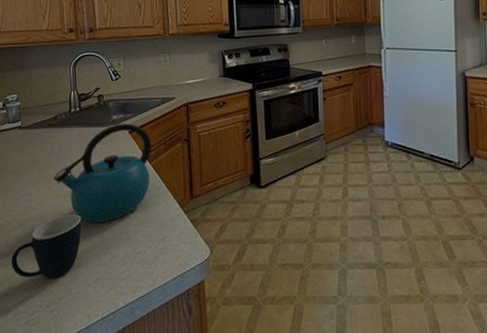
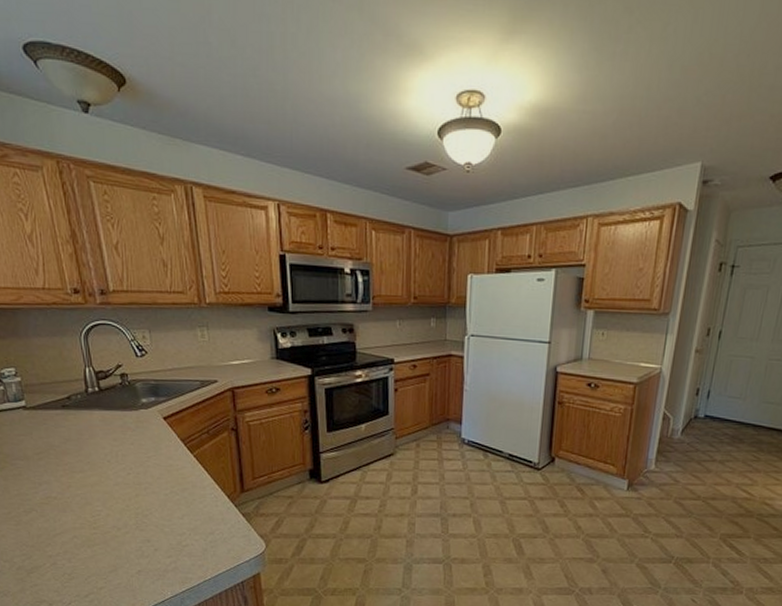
mug: present [11,214,82,280] -> none [36,505,117,571]
kettle: present [54,123,151,224] -> none [76,407,193,515]

